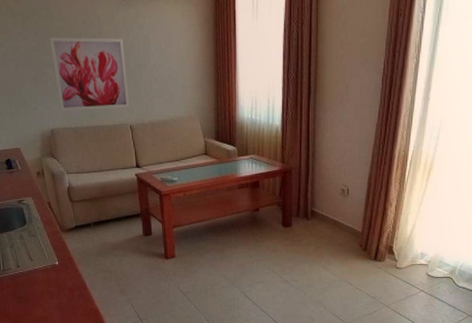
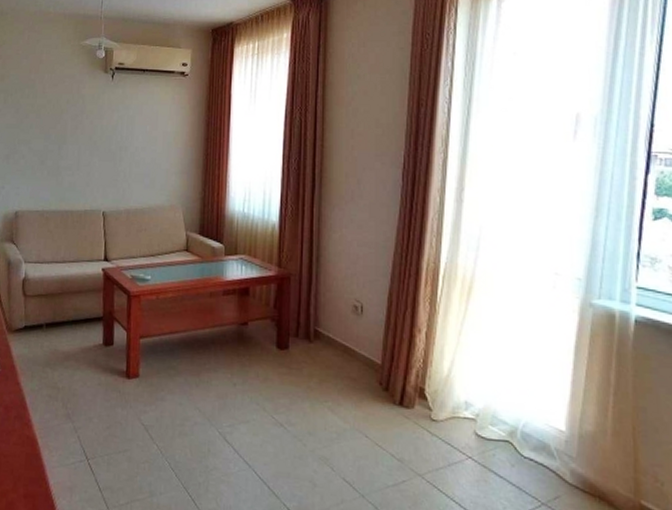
wall art: present [49,37,130,112] -> none [28,115,107,193]

